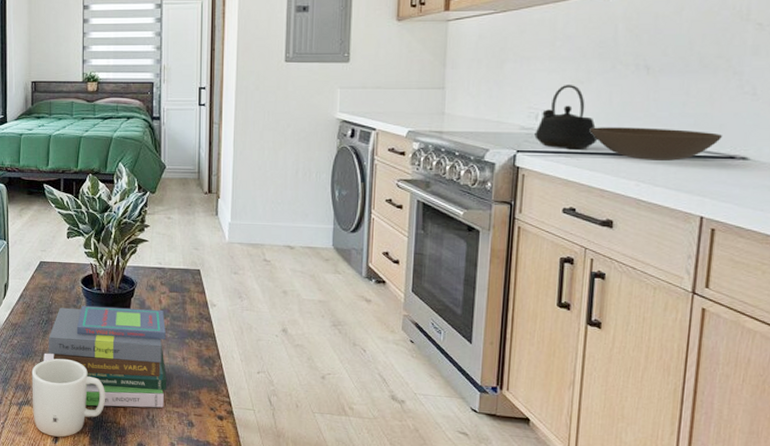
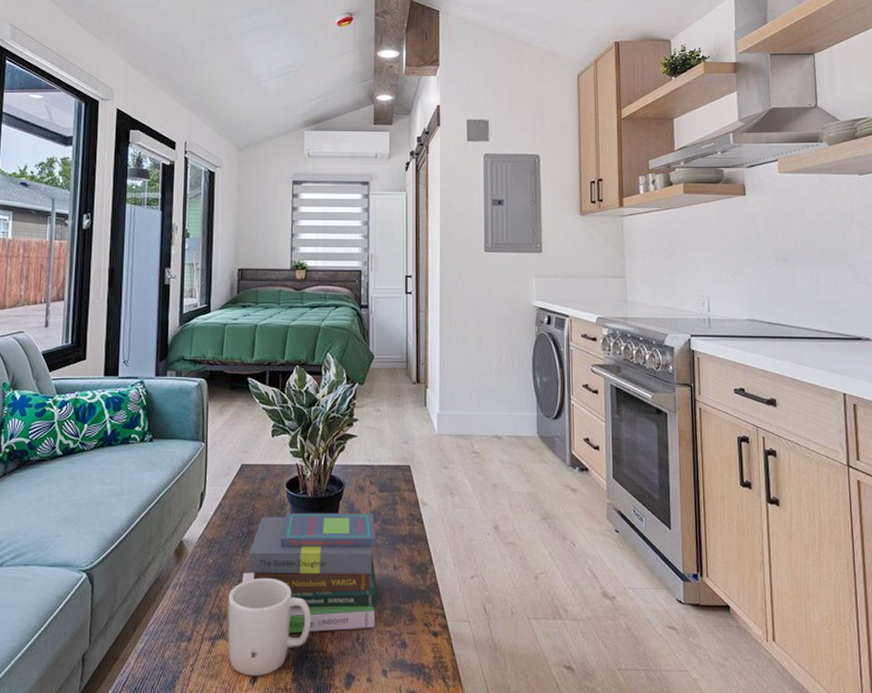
kettle: present [534,85,598,150] -> none [703,275,755,334]
bowl: present [589,127,723,162] -> none [747,313,850,344]

